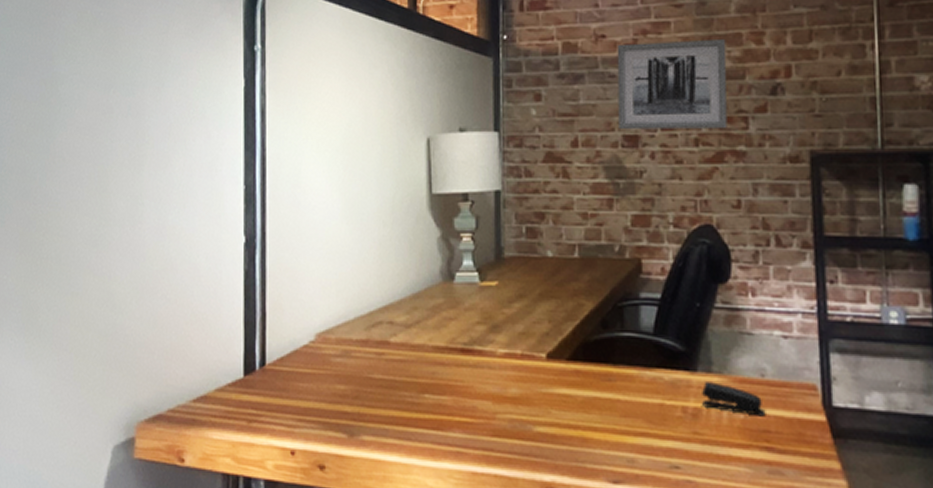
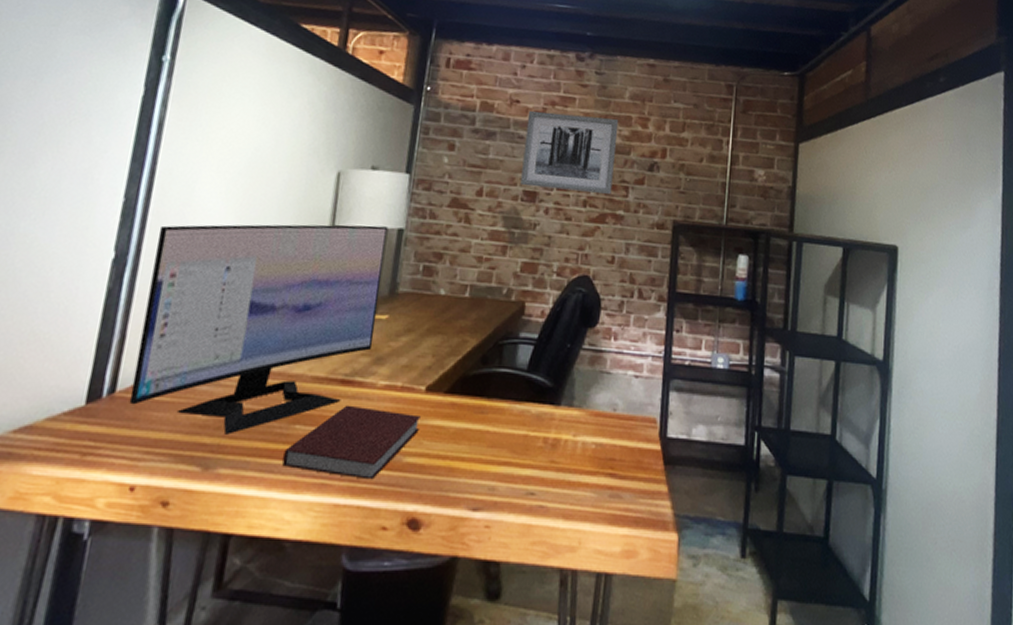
computer monitor: none [277,190,487,404] -> present [129,224,389,435]
notebook: none [418,374,547,449] -> present [282,405,422,480]
stapler: present [701,382,766,417] -> none [560,415,614,446]

